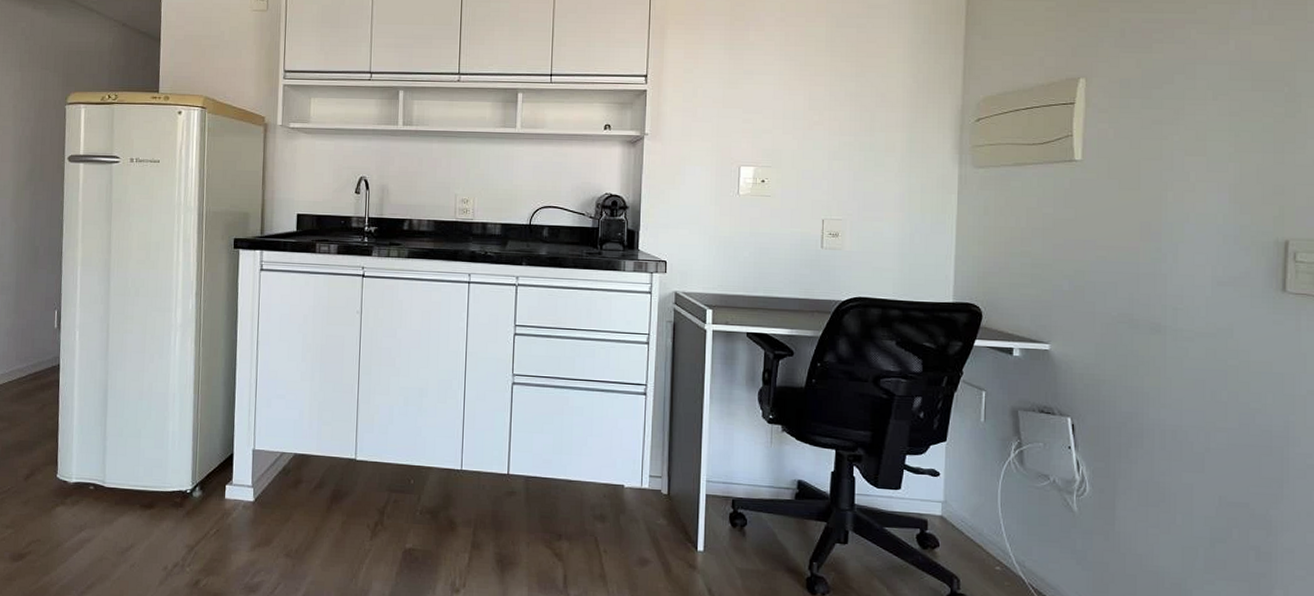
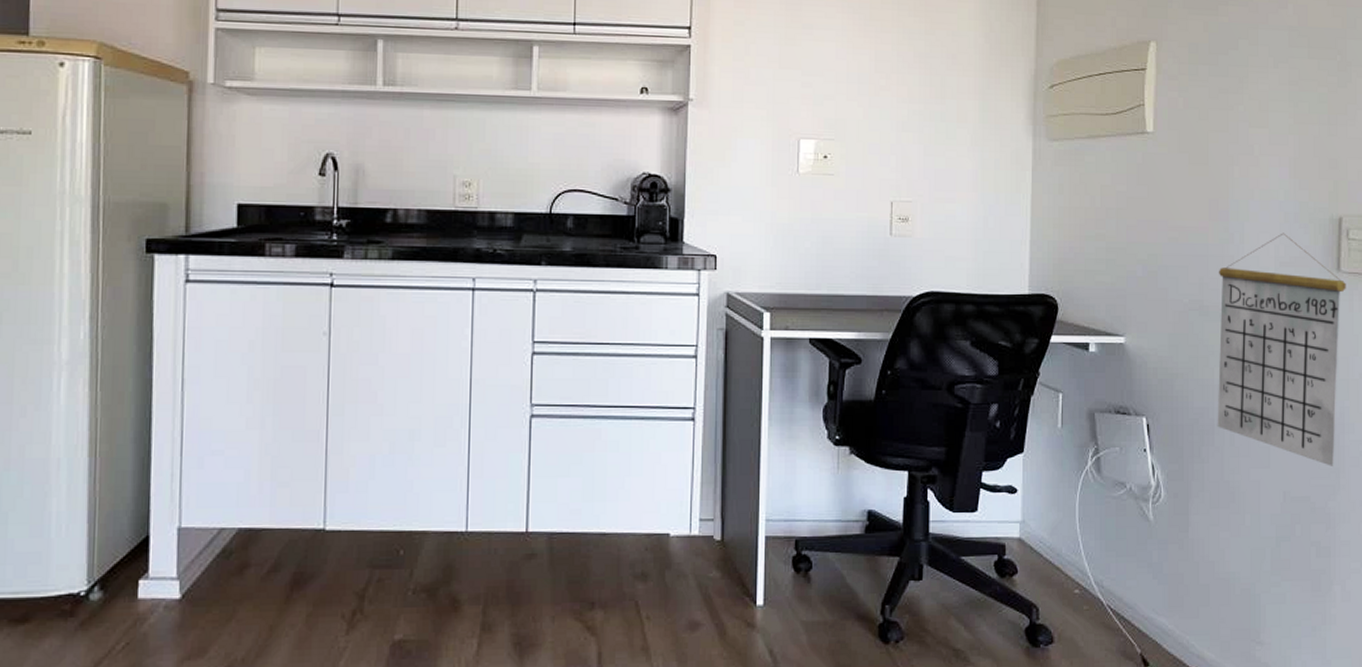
calendar: none [1146,254,1293,477] -> present [1217,233,1346,466]

